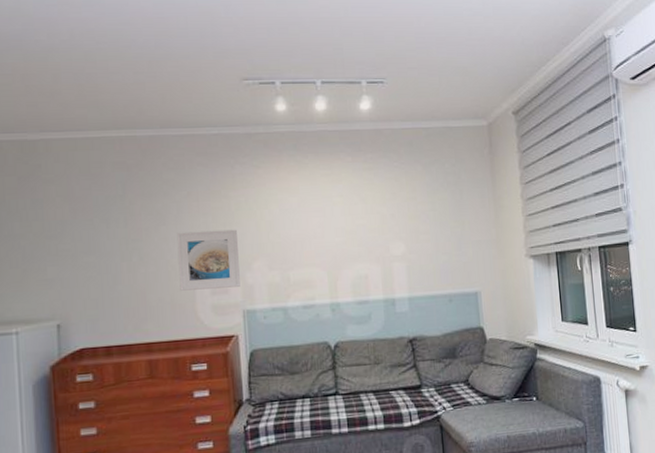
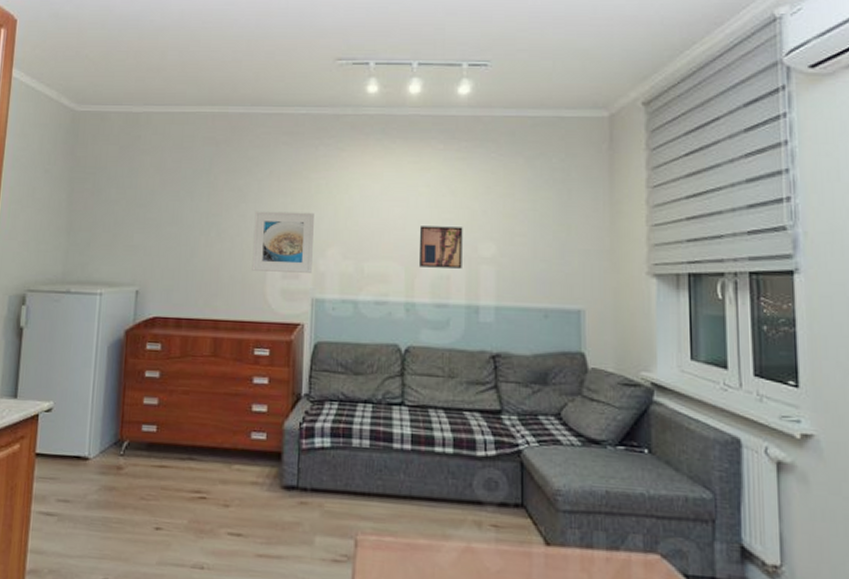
wall art: none [338,230,378,270] -> present [418,226,463,269]

